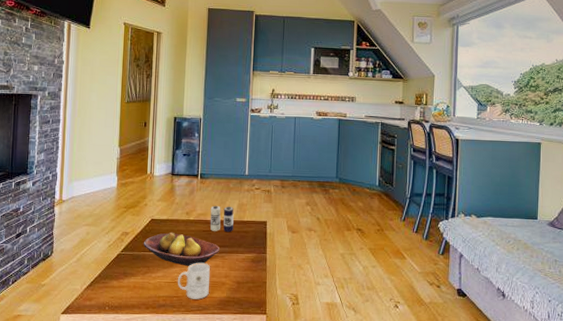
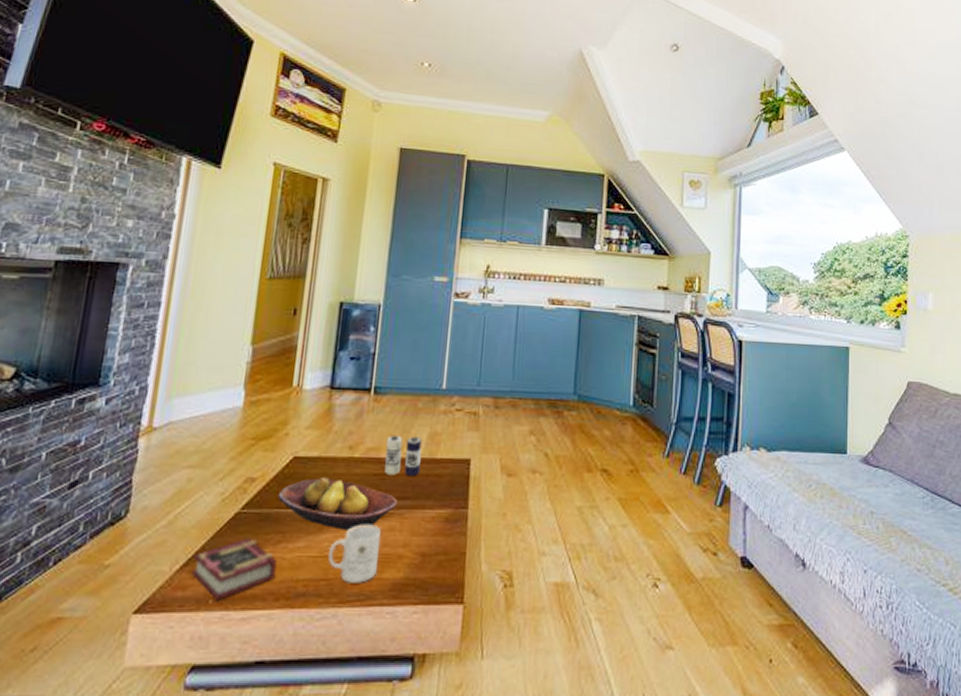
book: none [93,270,145,308] -> present [190,538,277,601]

